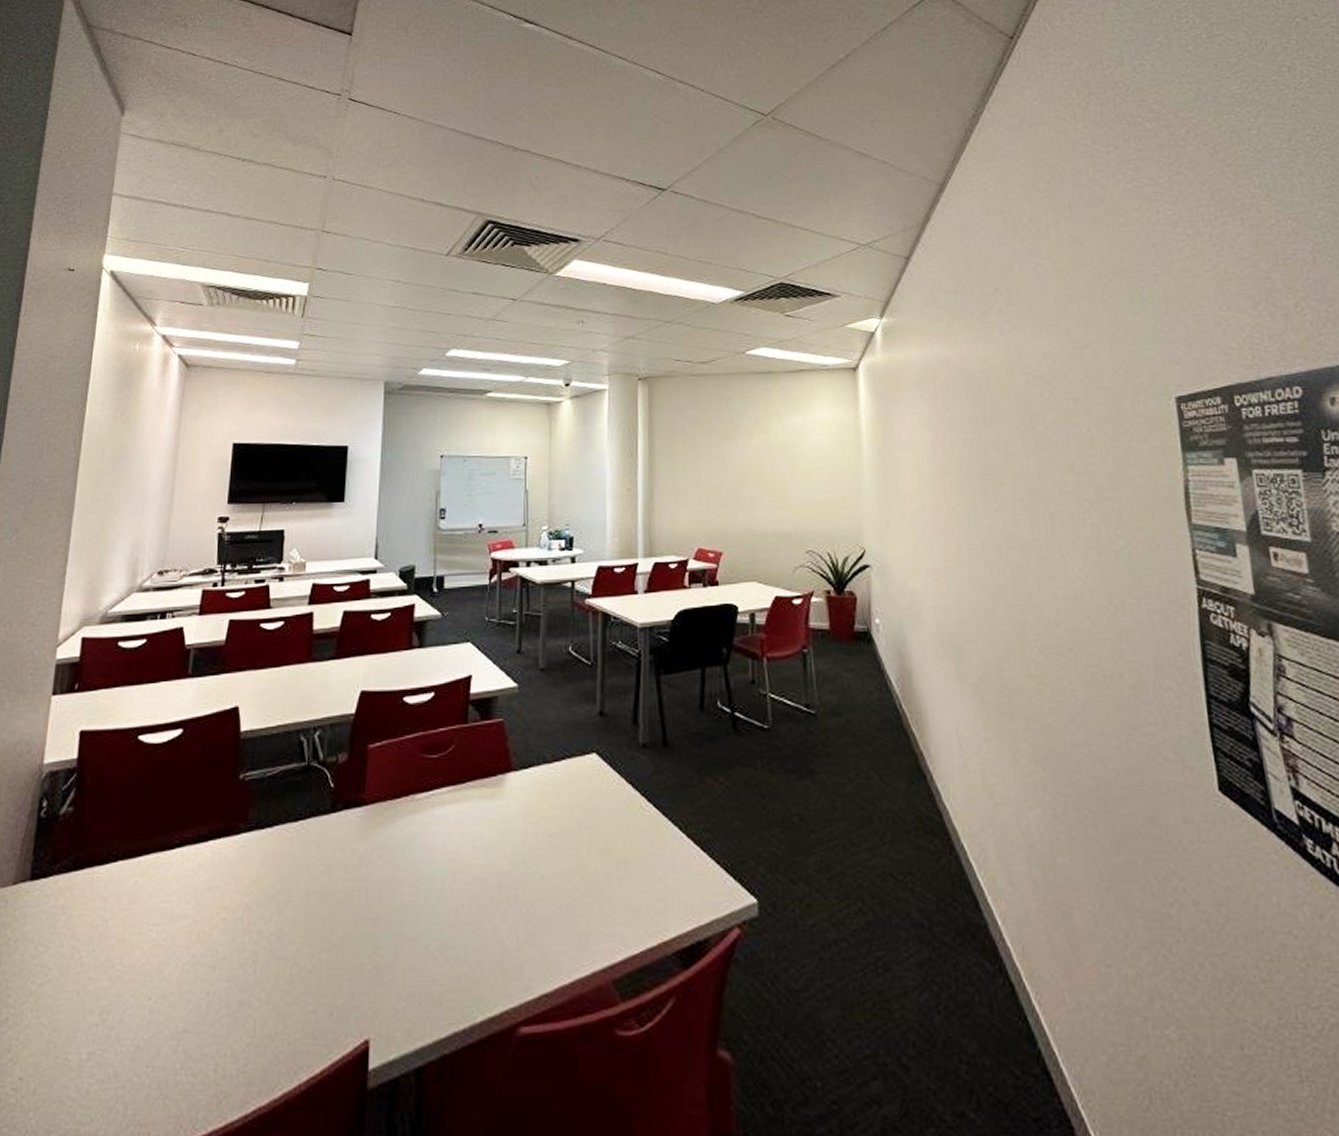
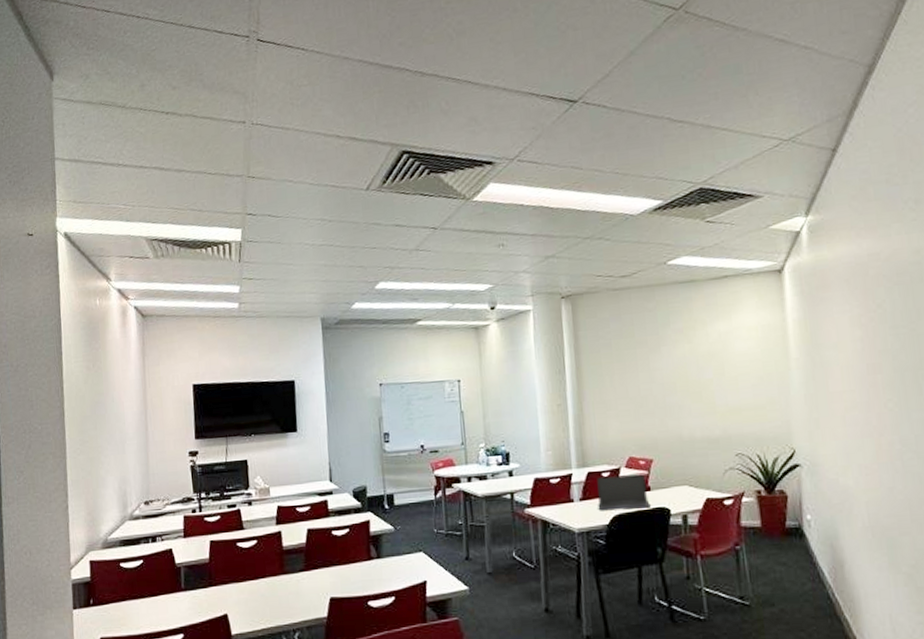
laptop: none [663,567,718,605] -> present [597,474,651,511]

